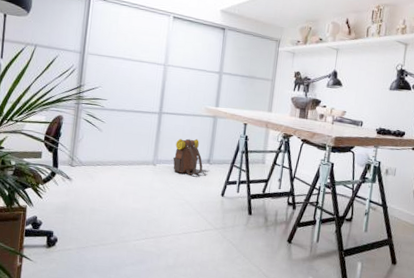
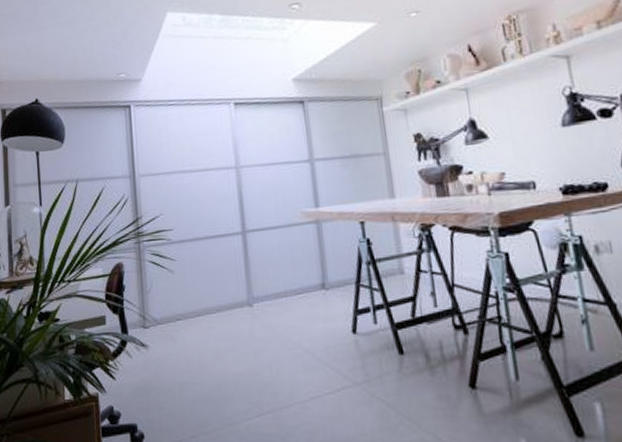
backpack: present [173,138,203,176] -> none [273,257,318,311]

